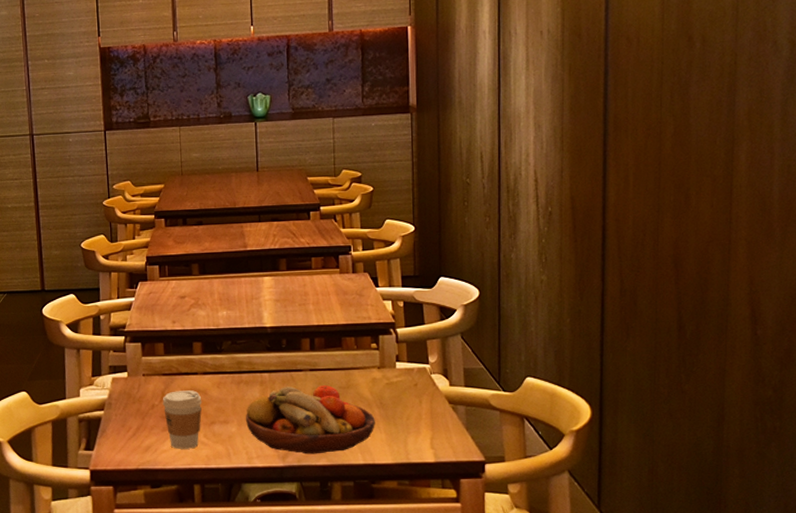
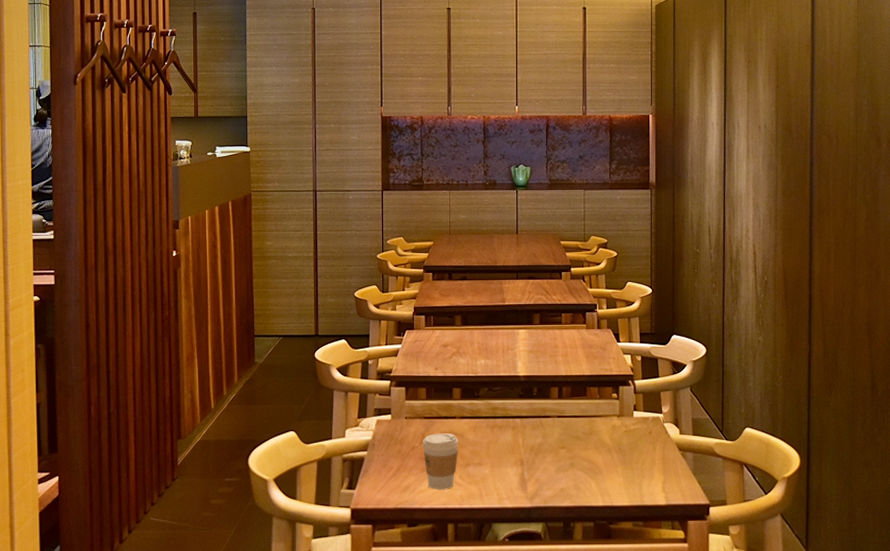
fruit bowl: present [246,384,375,454] -> none [498,430,614,496]

